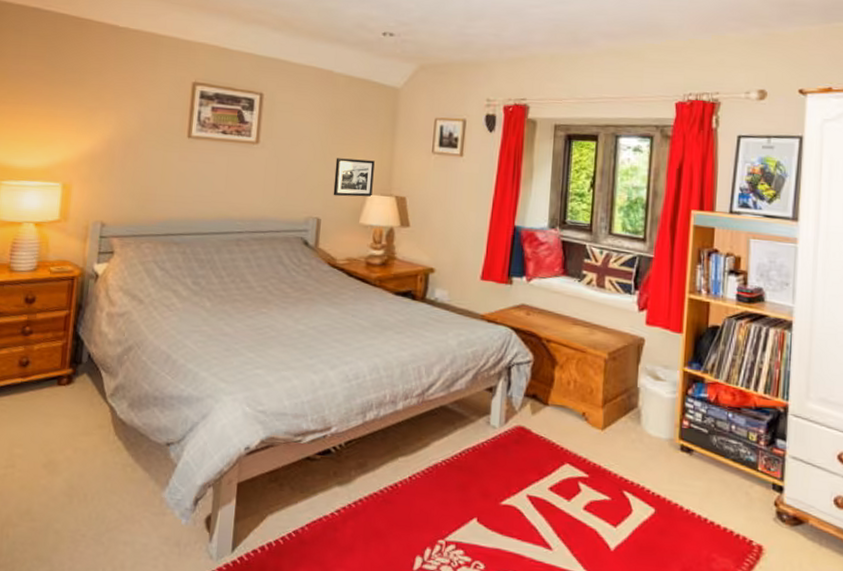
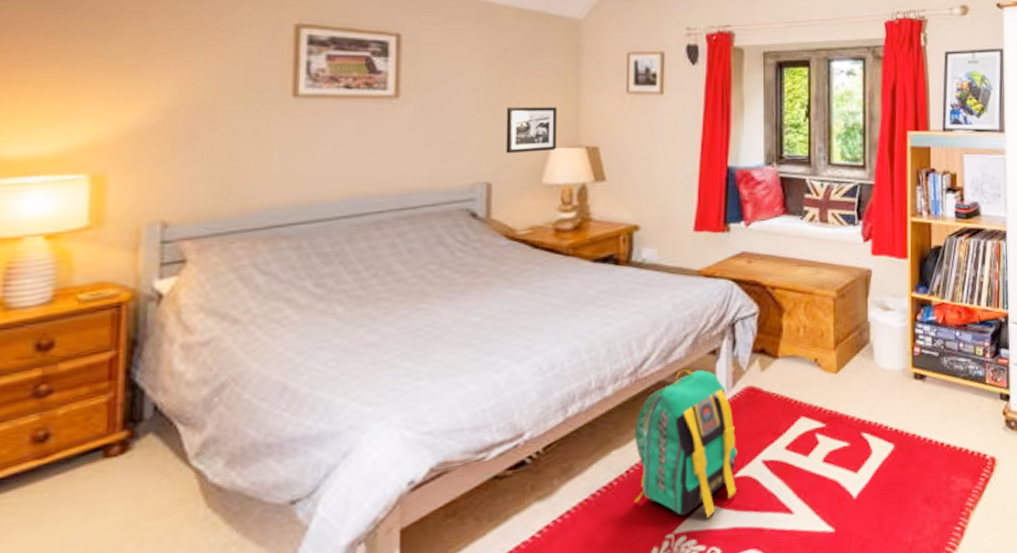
backpack: none [414,400,505,534] -> present [634,369,737,518]

